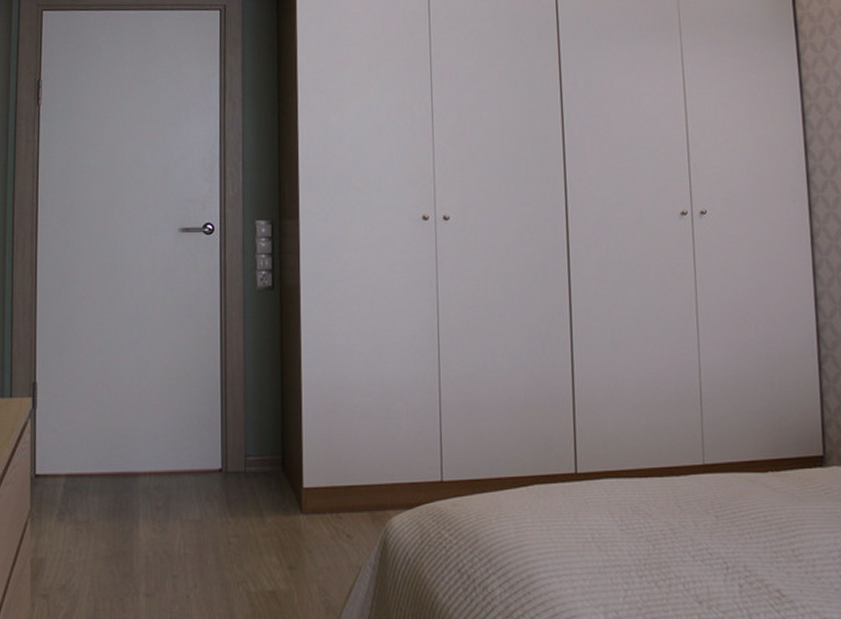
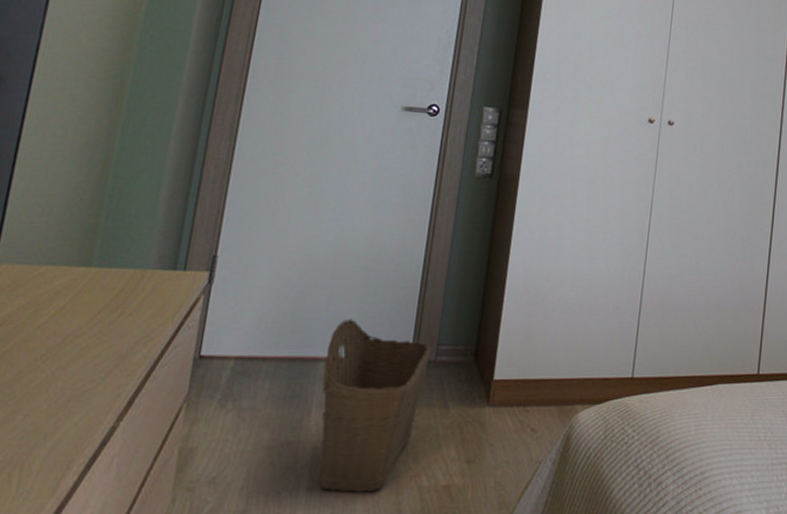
wicker basket: none [144,434,239,598] -> present [319,318,431,492]

